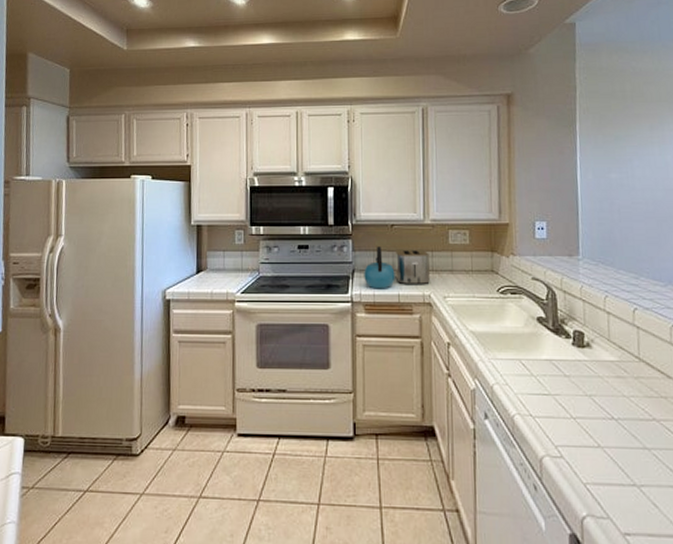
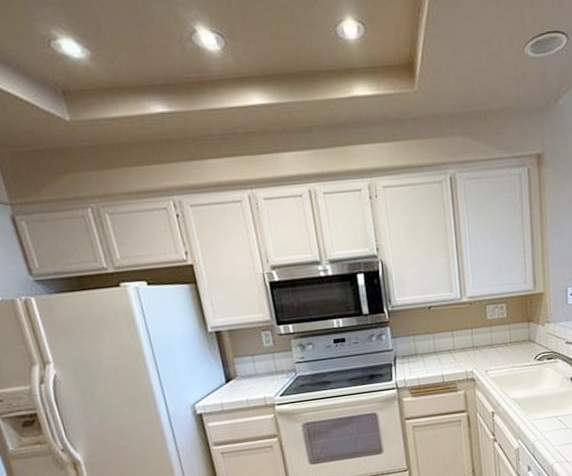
kettle: present [364,246,395,289] -> none [405,330,438,373]
toaster: present [395,249,430,285] -> none [435,328,472,365]

